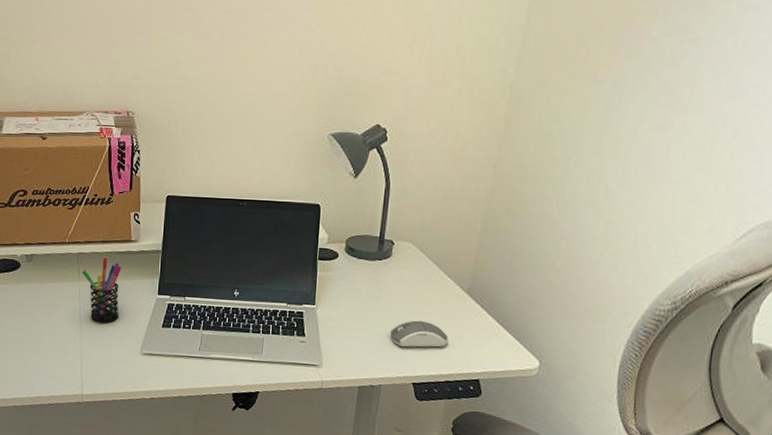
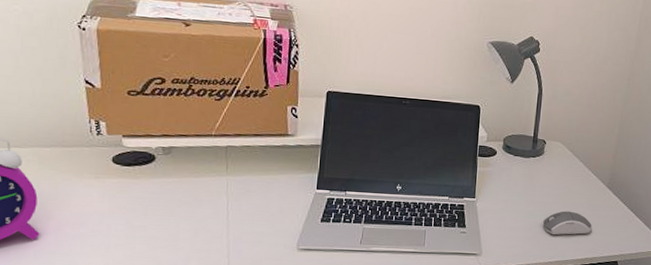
pen holder: present [82,257,121,323] -> none [230,151,276,218]

